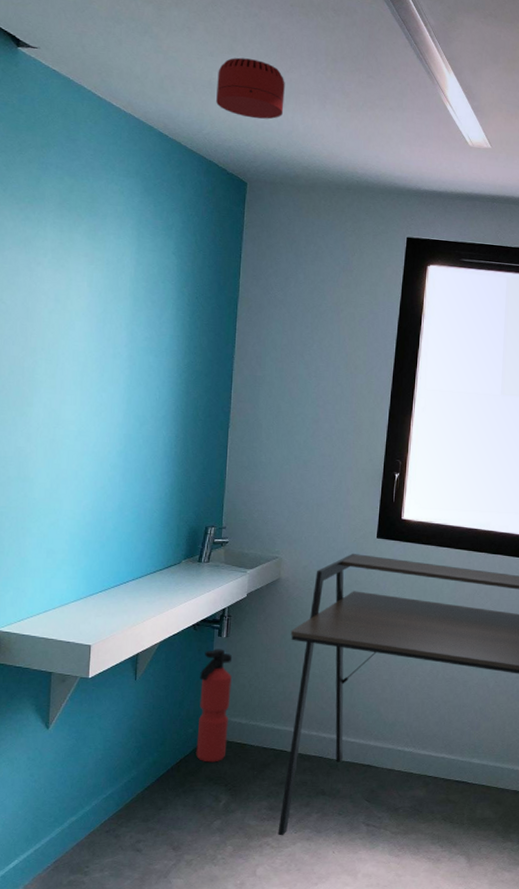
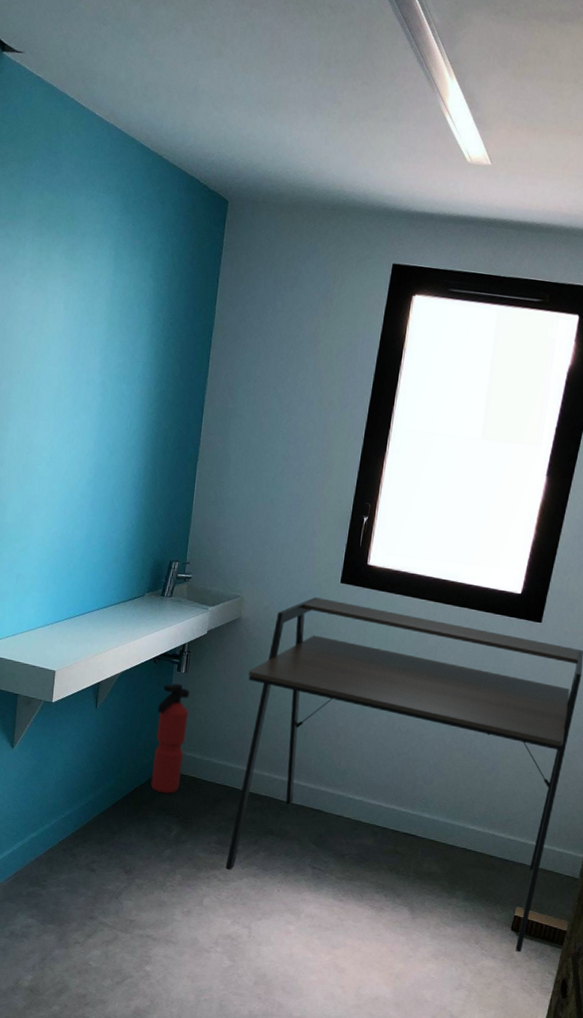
smoke detector: present [216,57,285,120] -> none [201,61,274,131]

